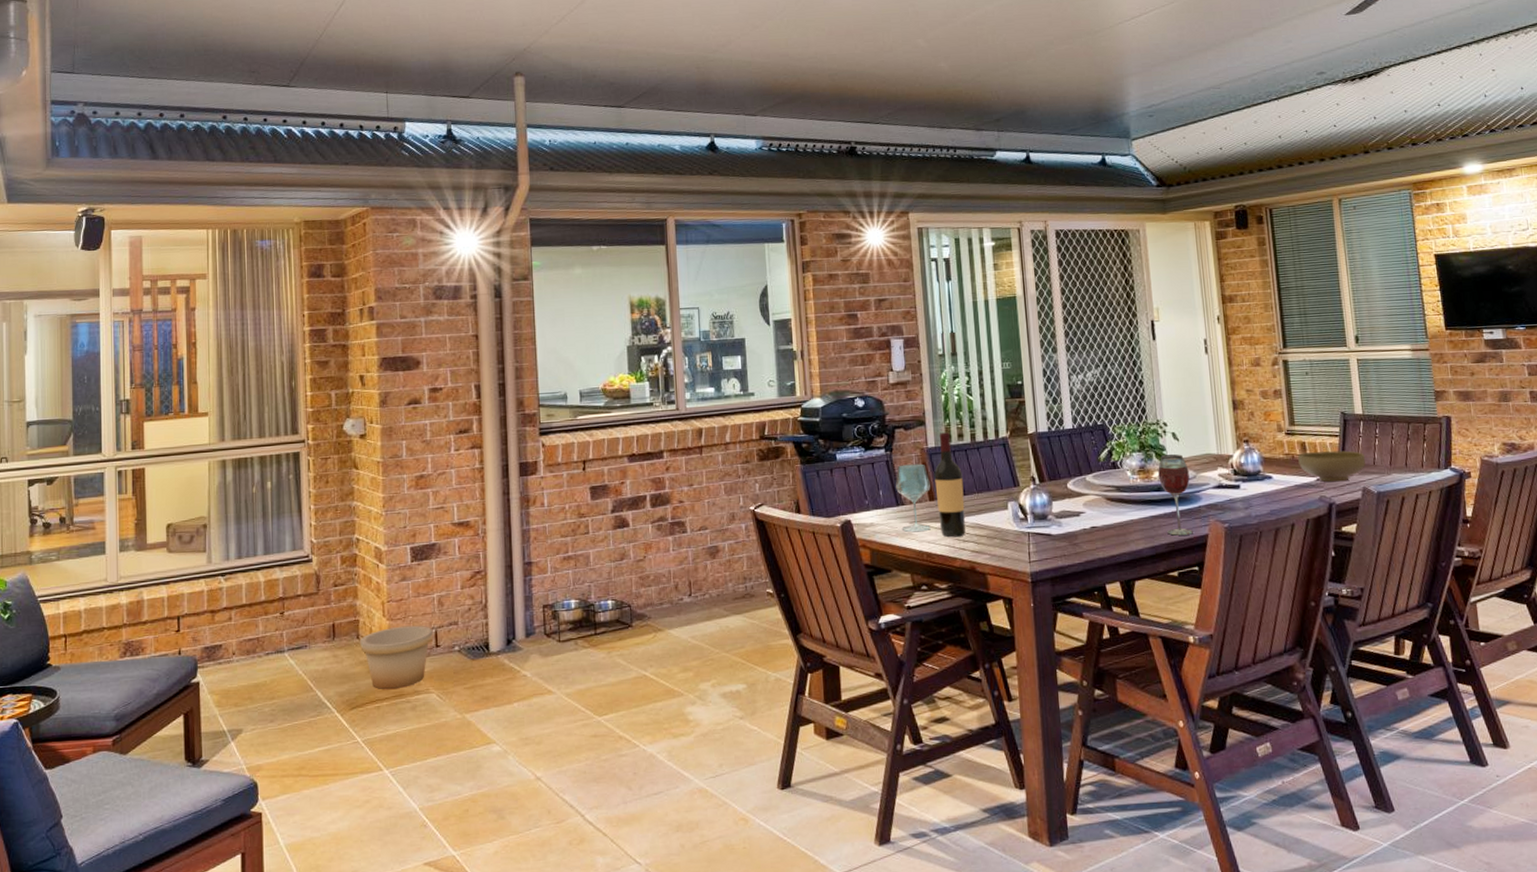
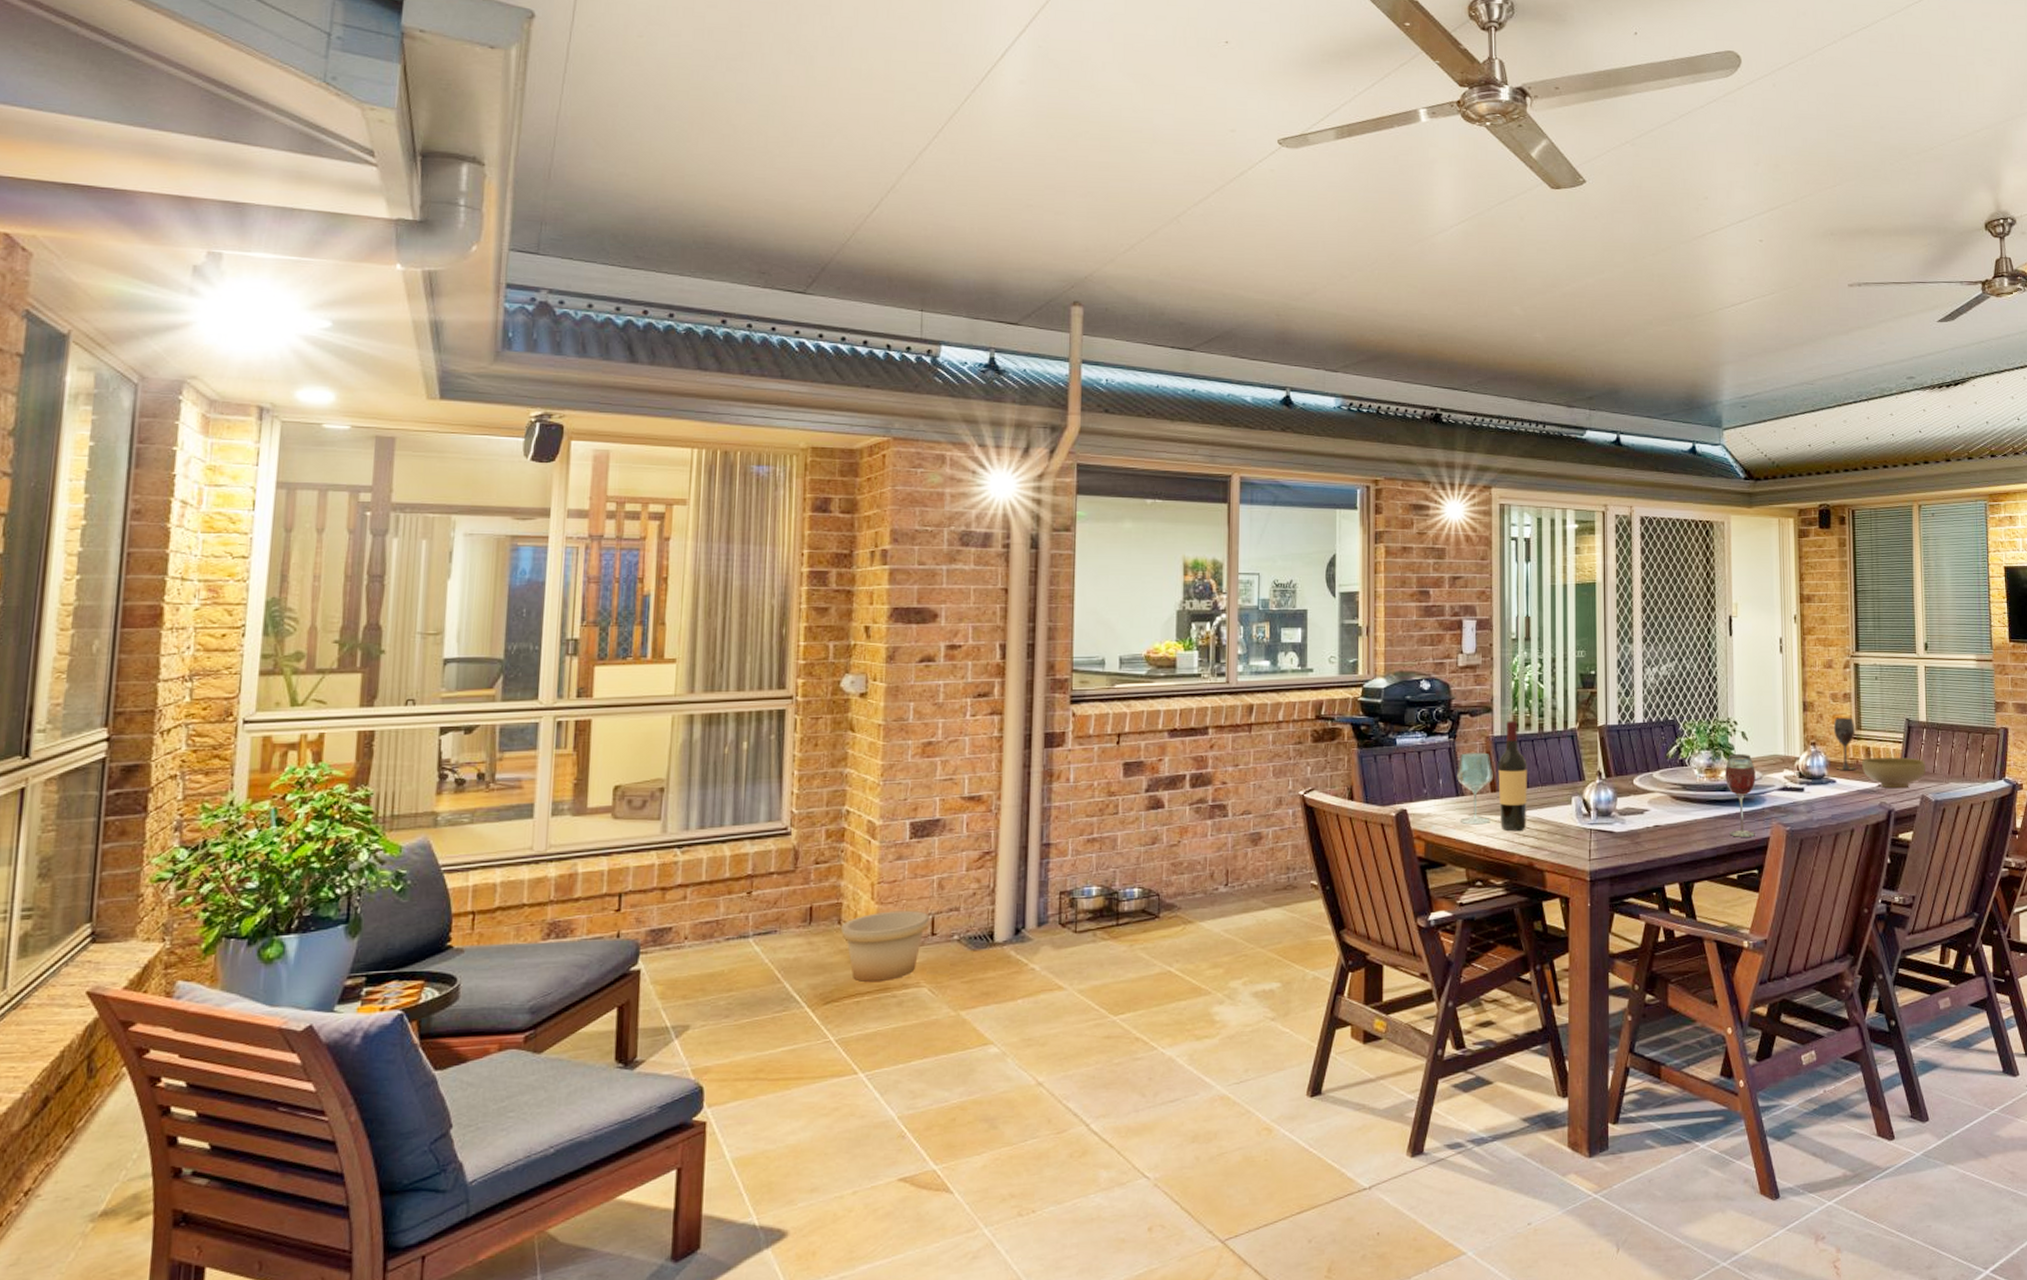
wine glass: none [1265,413,1293,467] -> present [1833,717,1856,771]

